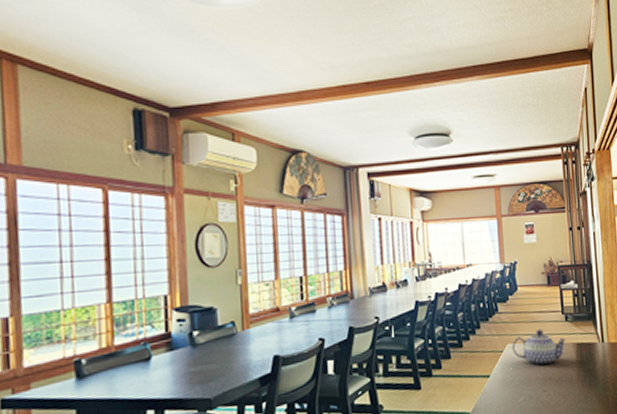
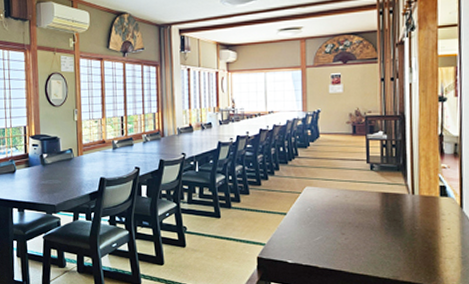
teapot: present [512,329,566,365] -> none [311,175,370,210]

